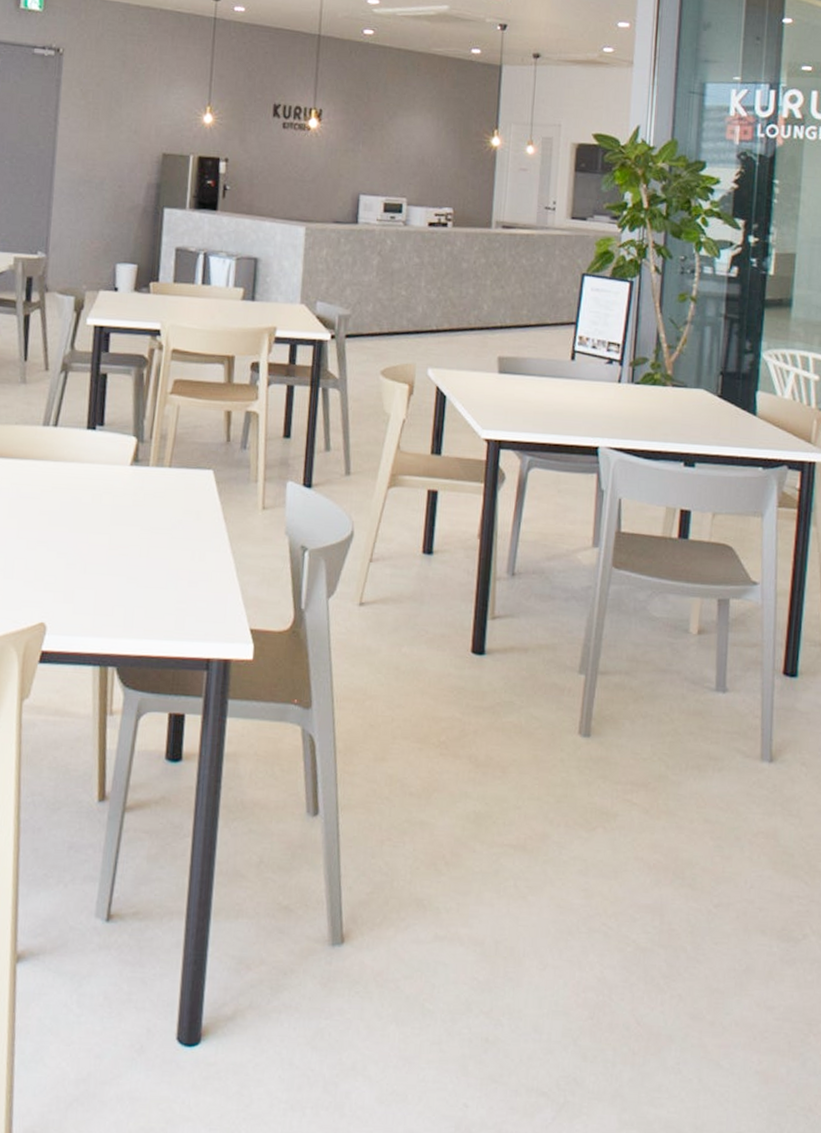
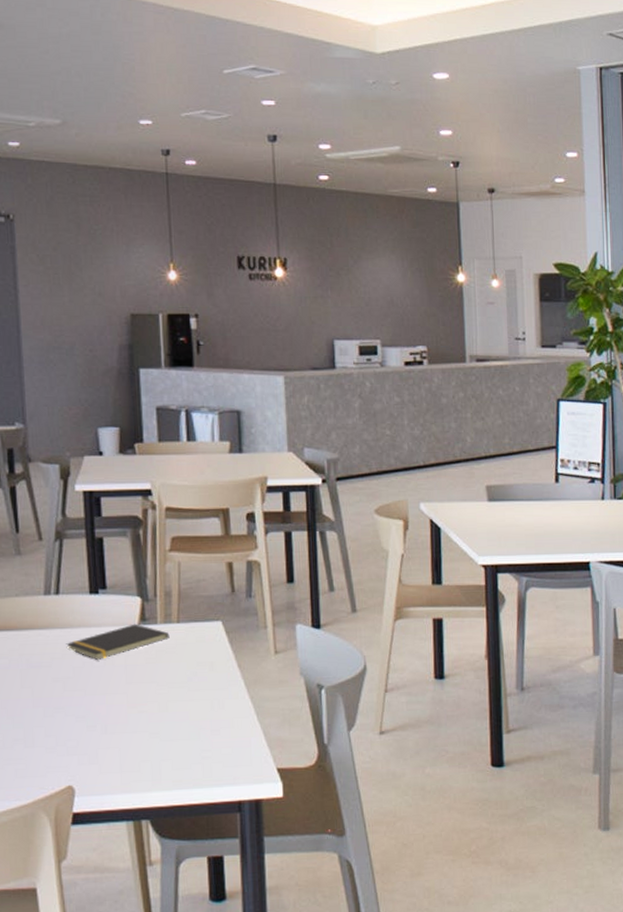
notepad: none [57,464,160,497] -> present [66,624,170,660]

